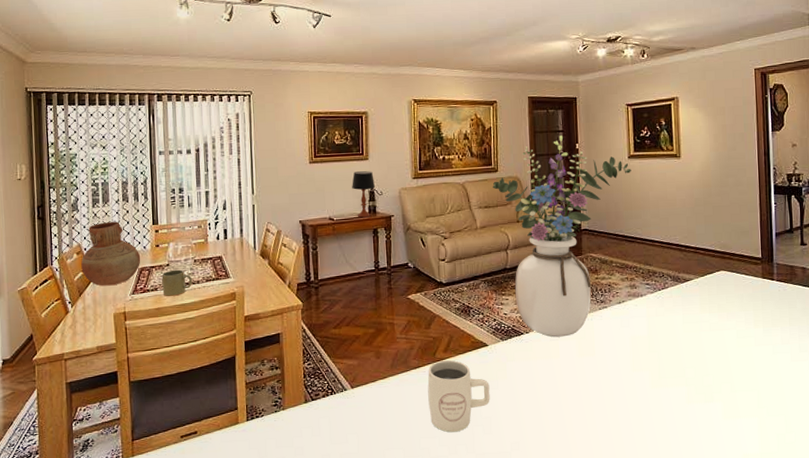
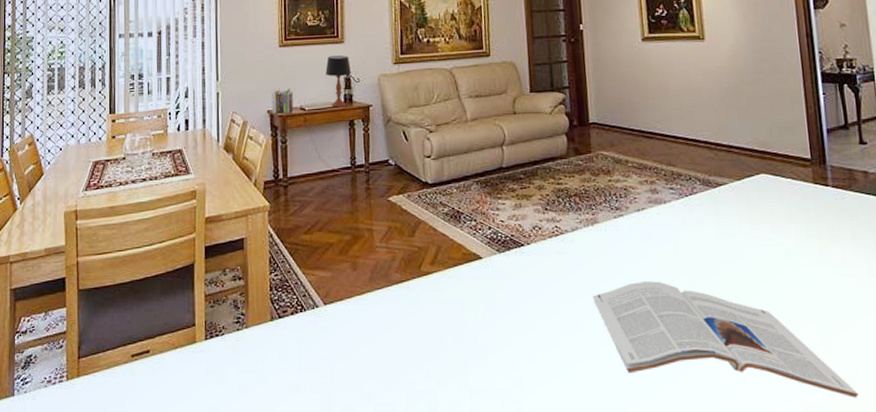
vase: present [81,221,141,286] -> none [33,110,96,181]
mug: present [161,269,193,297] -> none [117,163,150,195]
books: none [303,200,323,224] -> present [271,87,294,114]
mug: present [427,359,490,433] -> none [412,274,486,362]
bouquet: present [492,135,632,338] -> none [484,15,647,250]
magazine: none [580,361,786,449] -> present [593,281,859,399]

